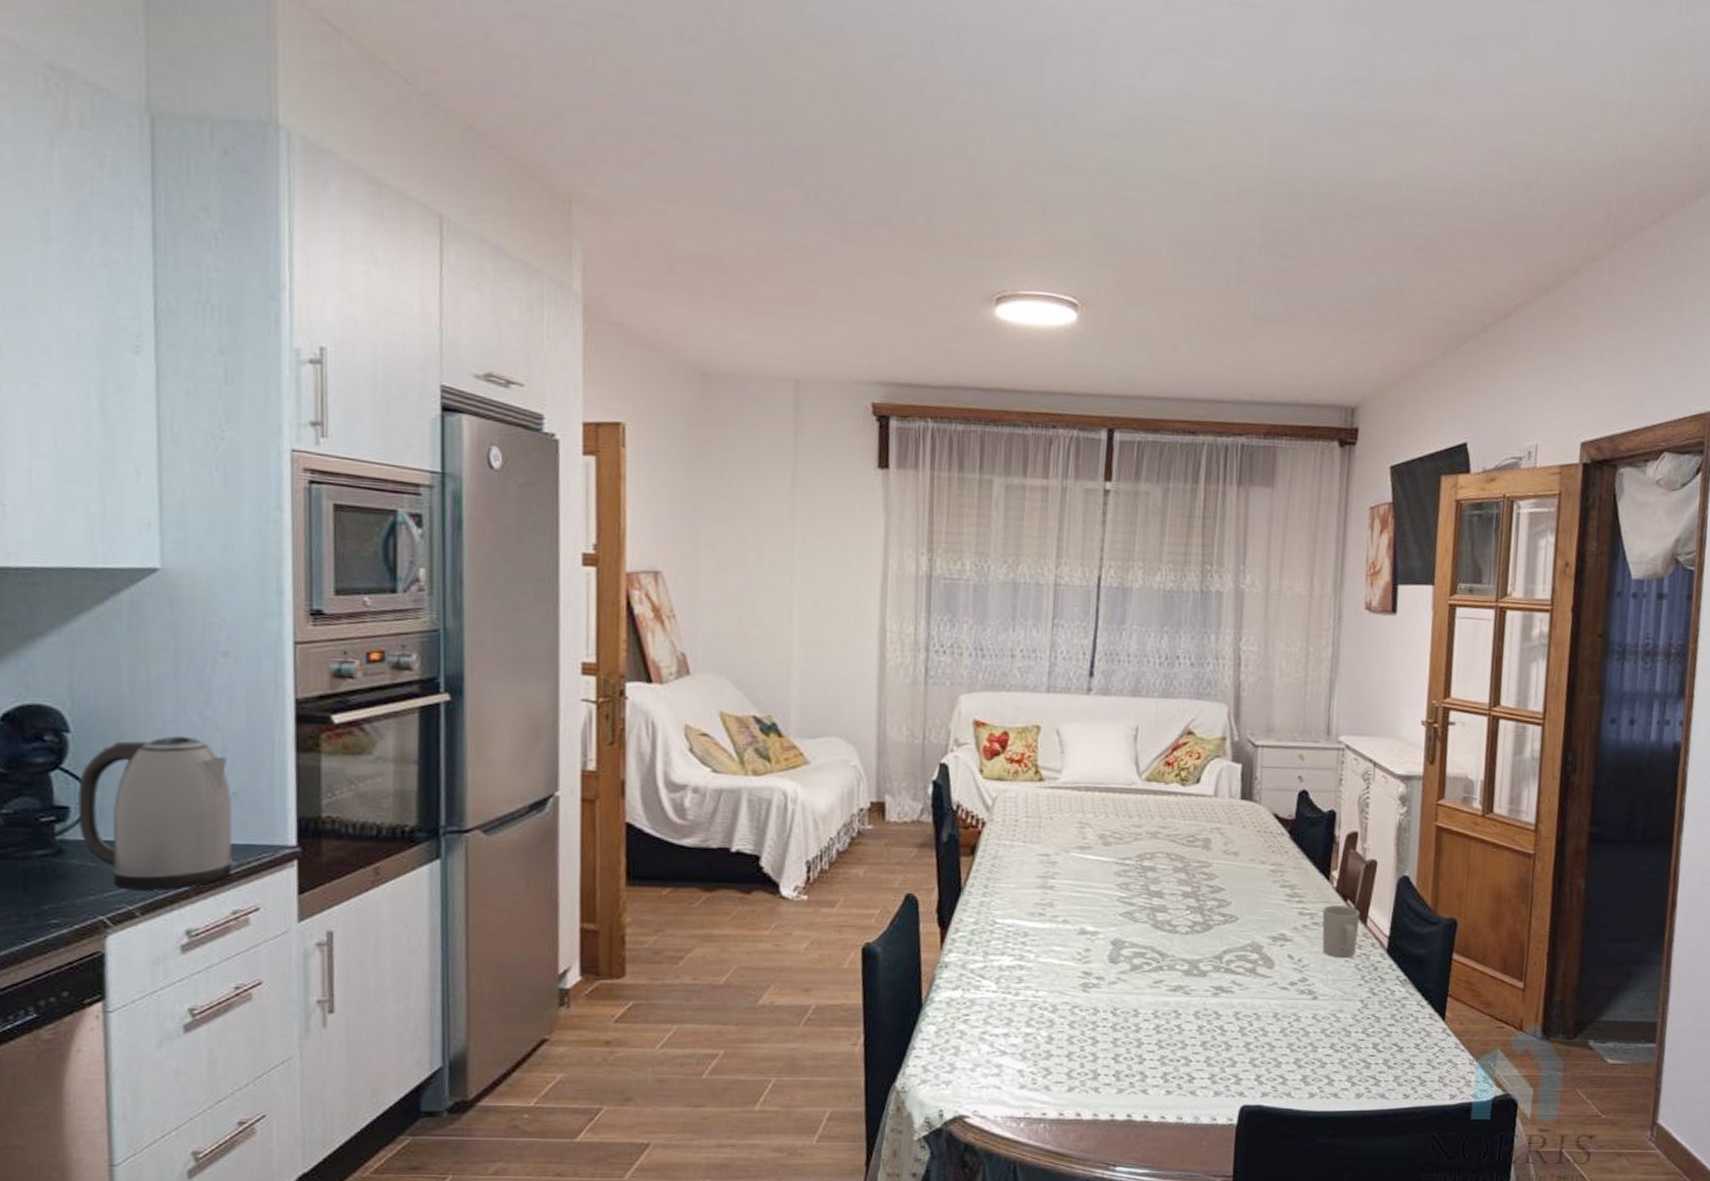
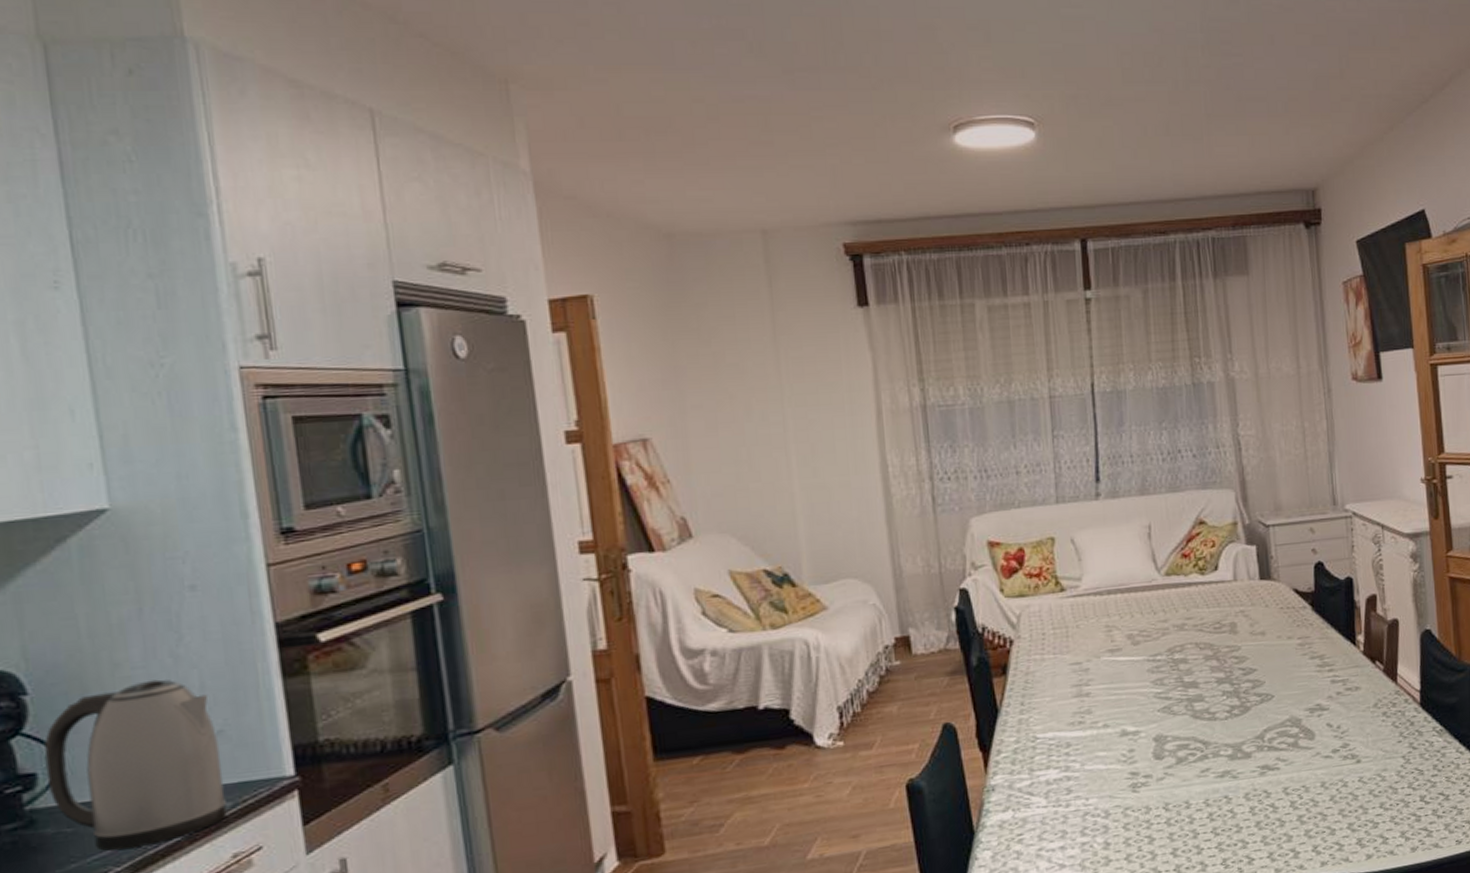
mug: present [1322,905,1361,959] -> none [1353,667,1391,720]

